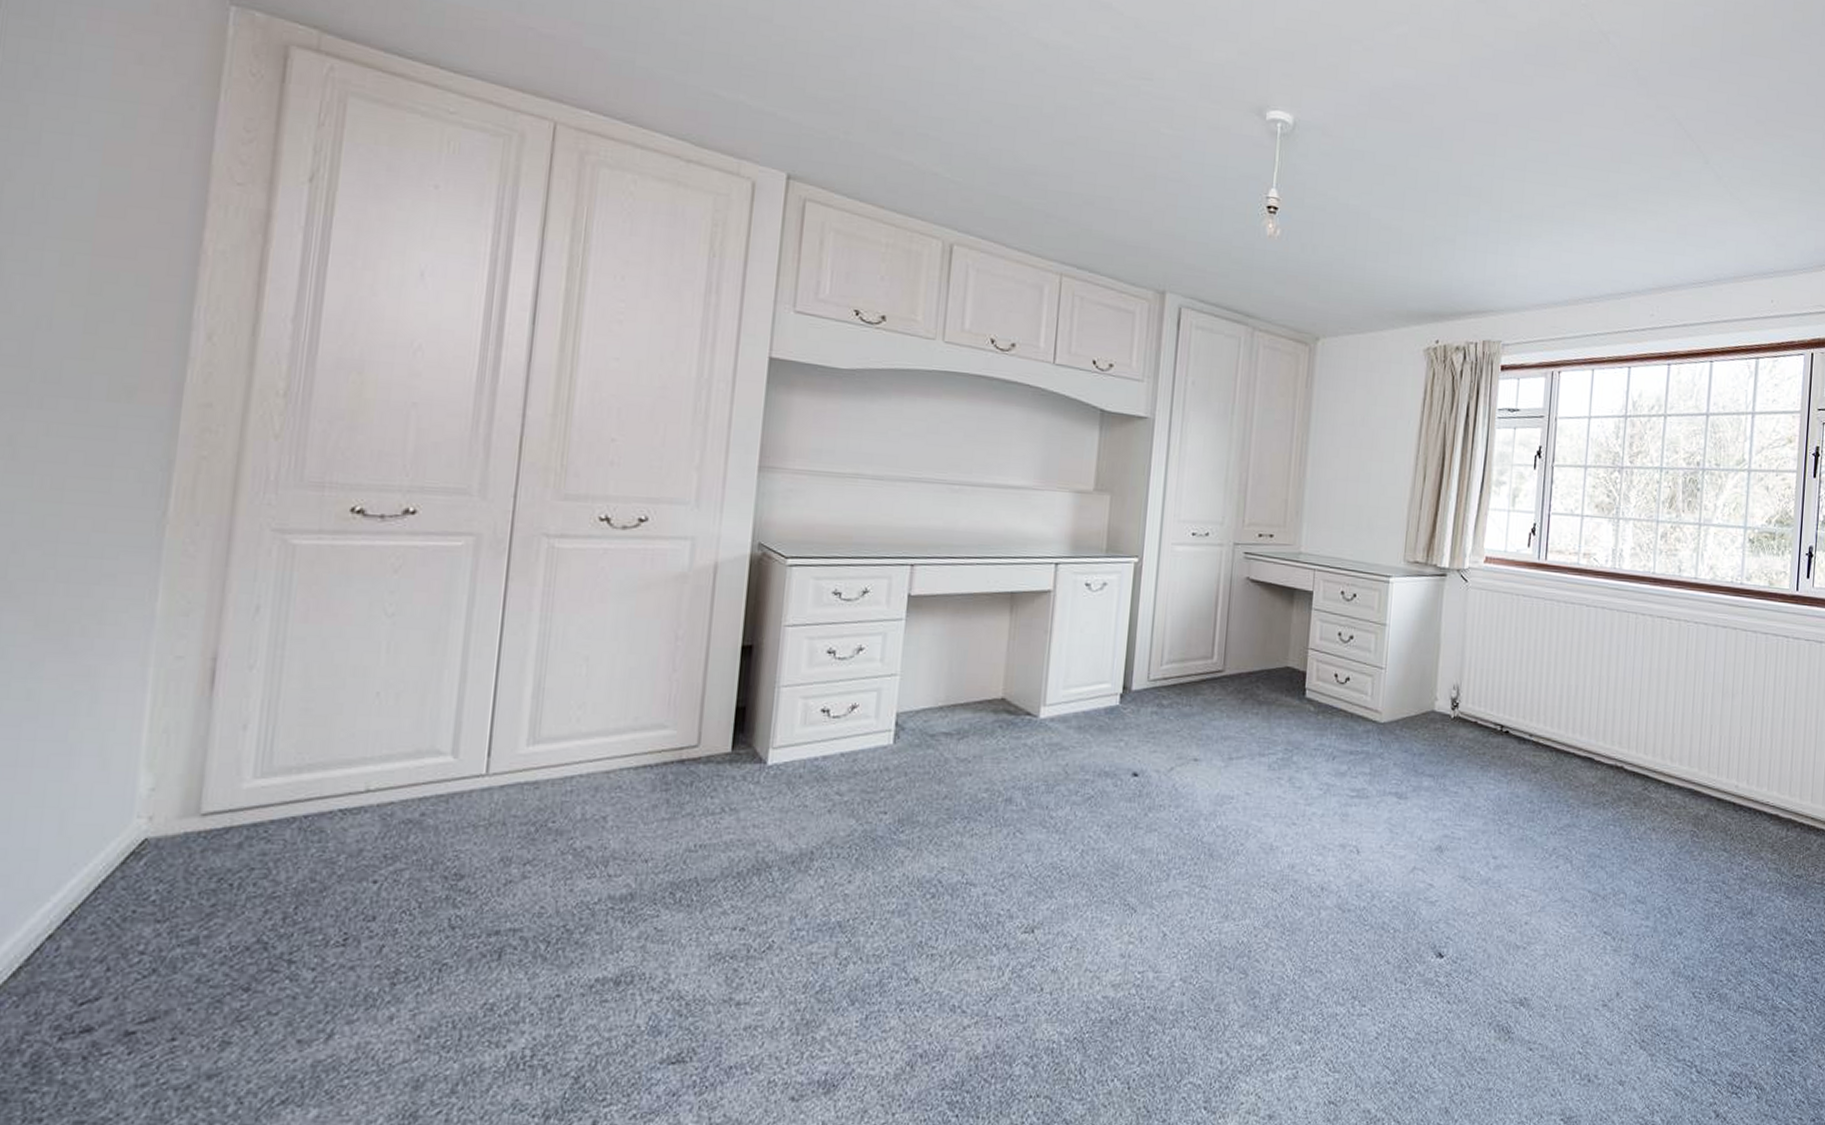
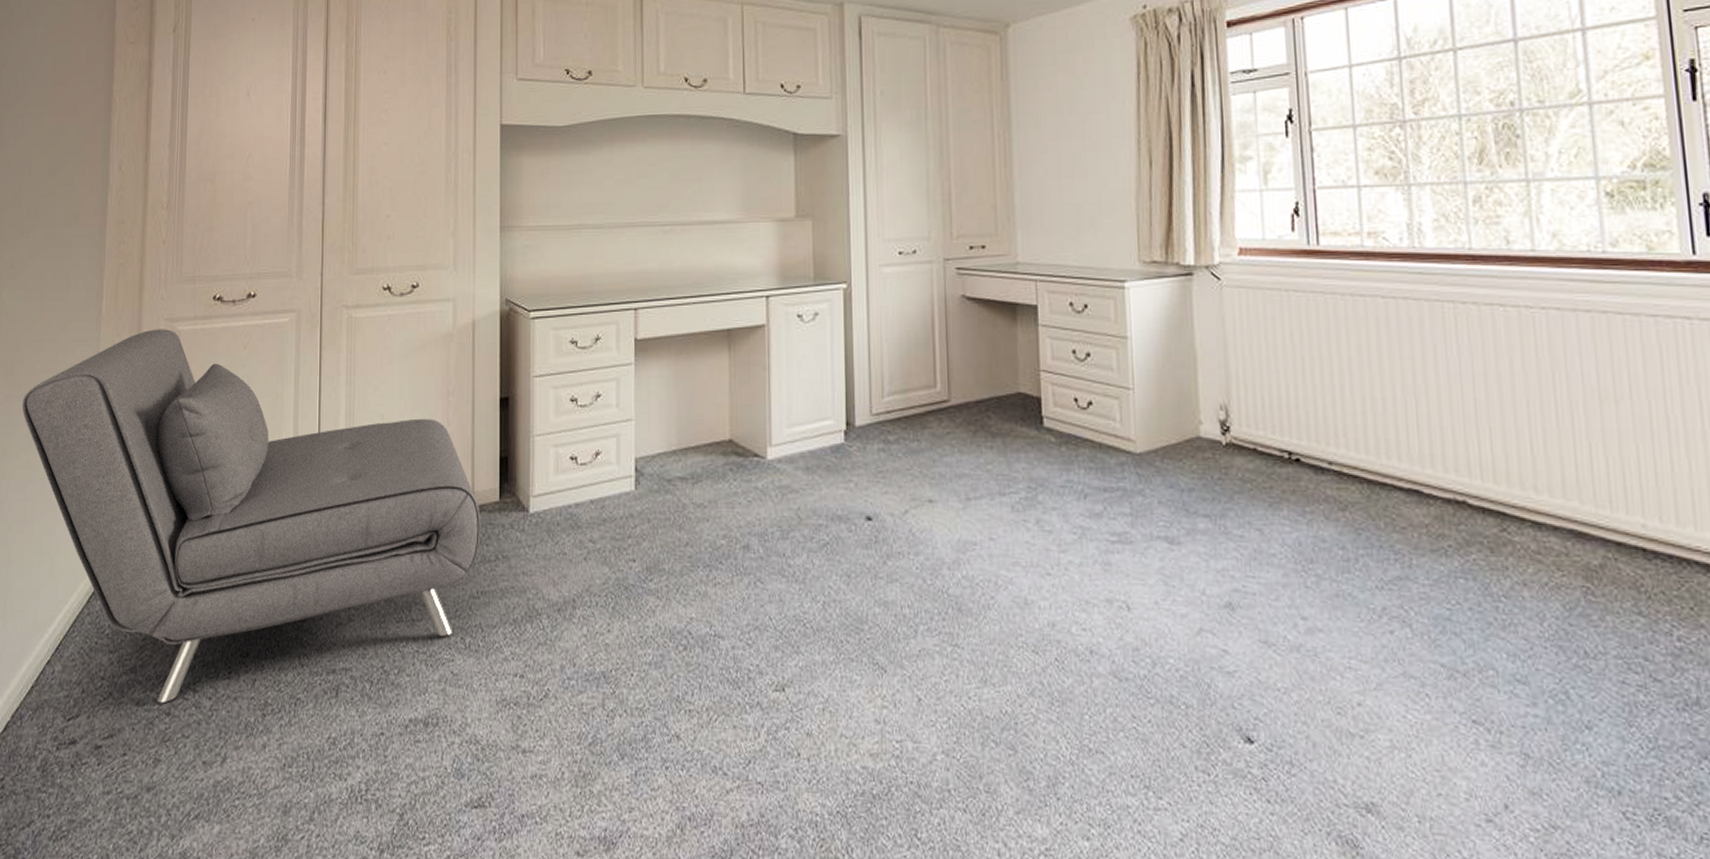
sofa: none [19,540,707,978] -> present [22,329,481,704]

